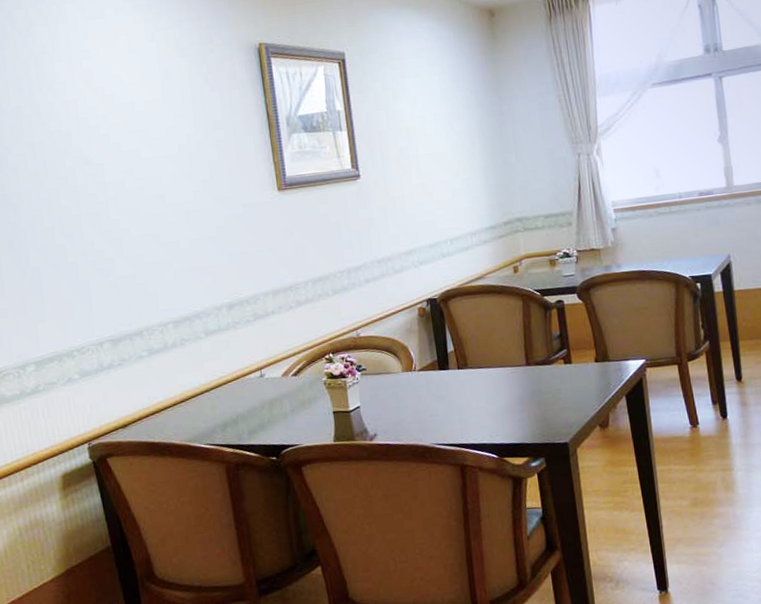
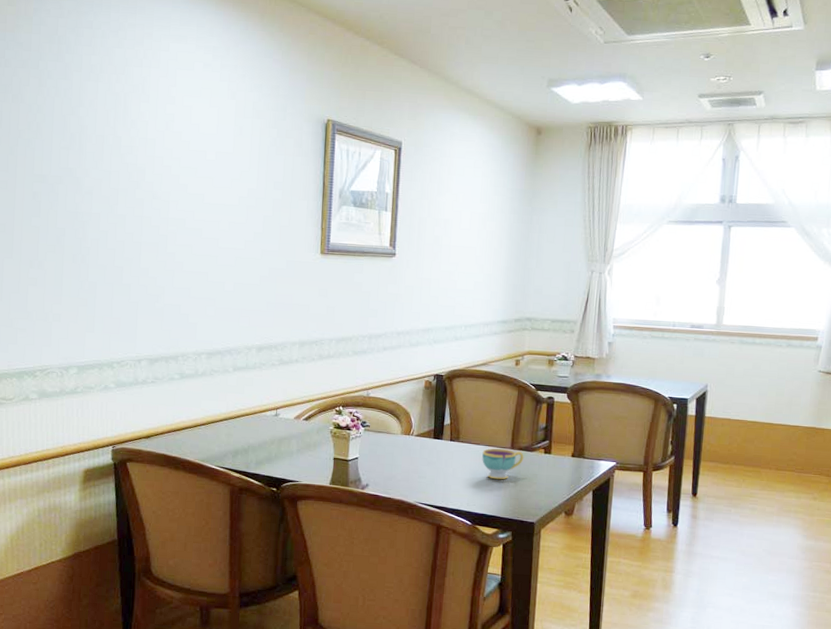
teacup: none [496,367,543,403] -> present [482,448,524,480]

